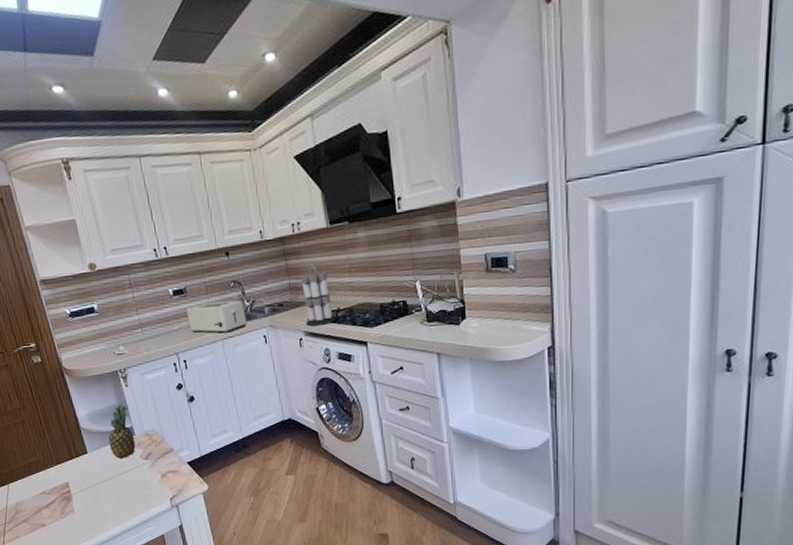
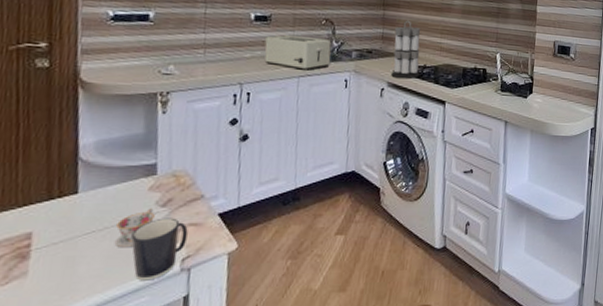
fruit: present [108,403,136,459] -> none [114,133,159,203]
teacup: none [119,461,143,491] -> present [114,208,155,248]
mug: none [131,467,170,515] -> present [131,218,188,281]

